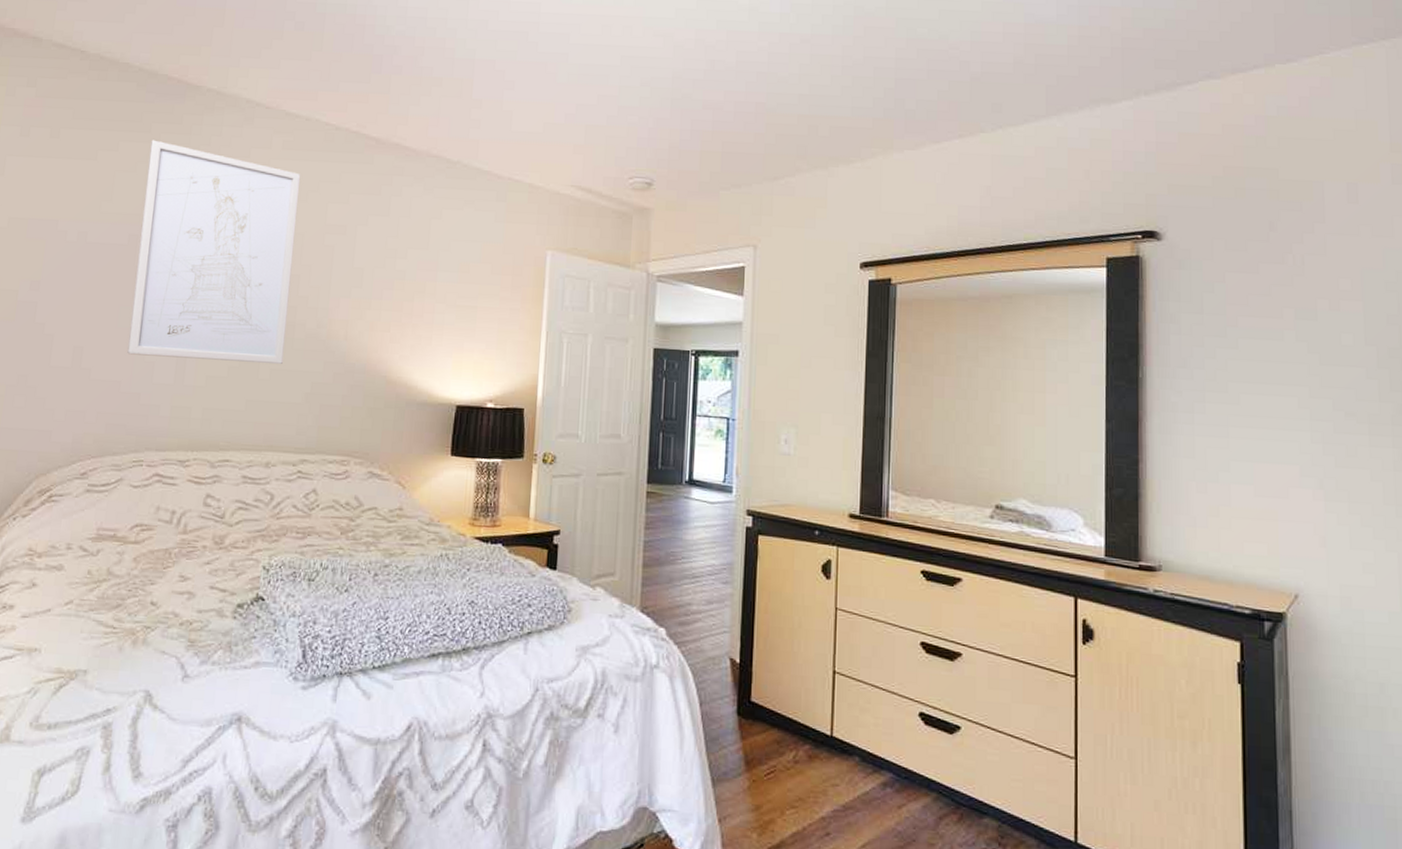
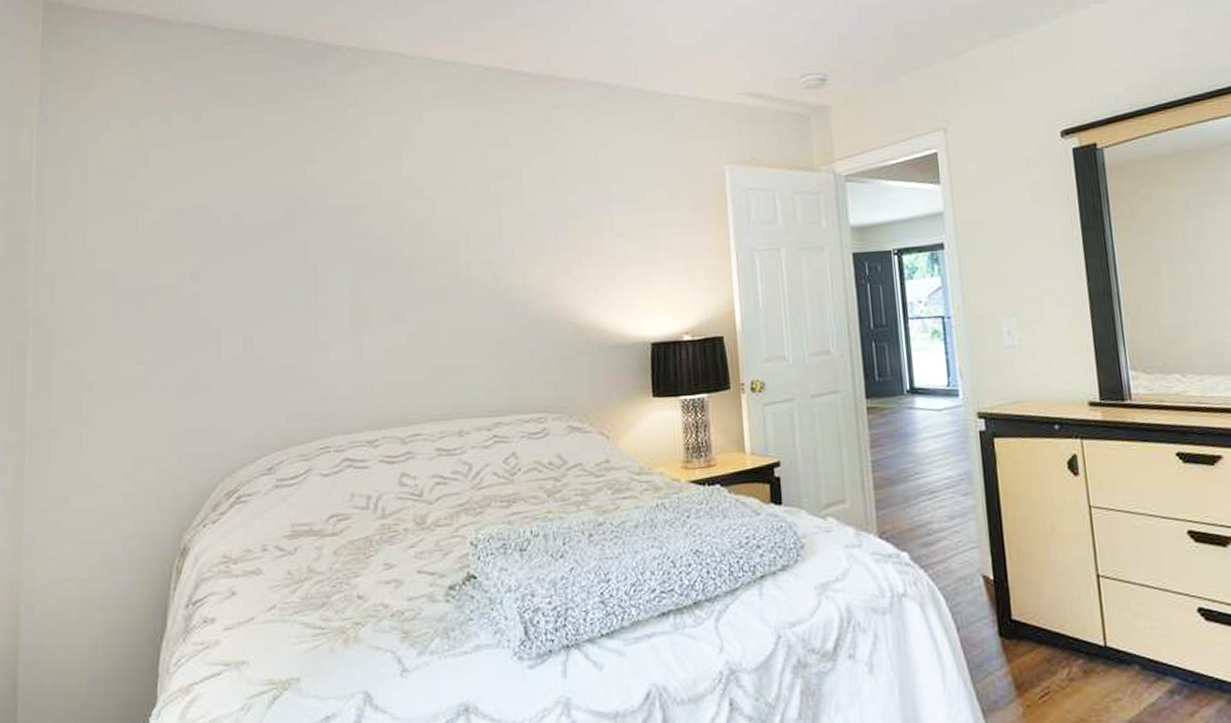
wall art: present [127,140,301,364] -> none [296,108,463,337]

